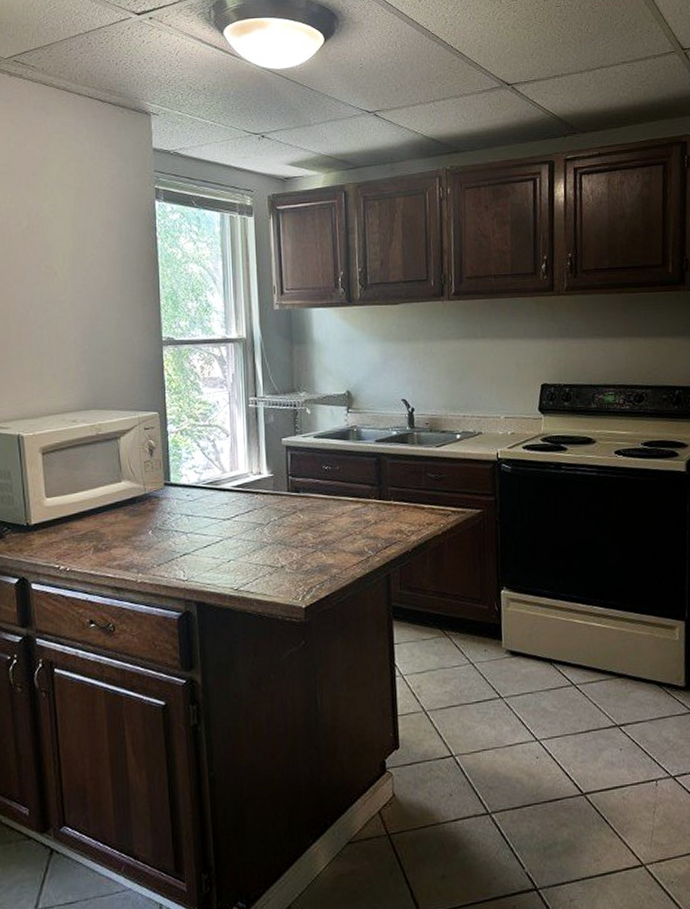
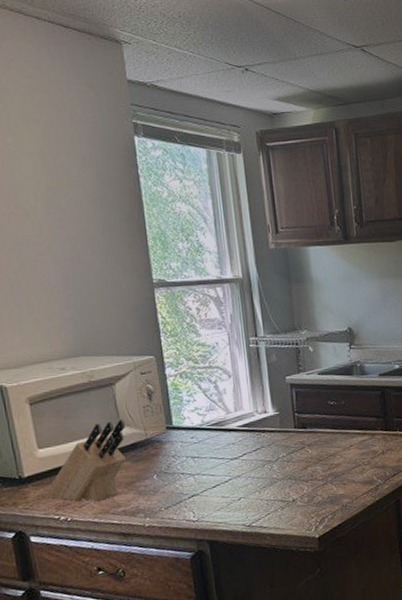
knife block: none [49,473,126,553] -> present [46,419,127,501]

